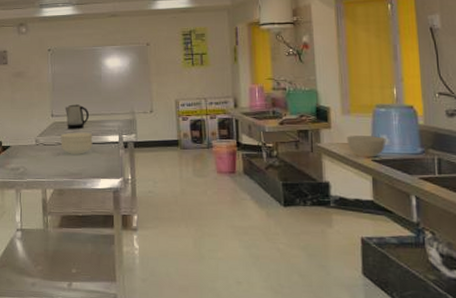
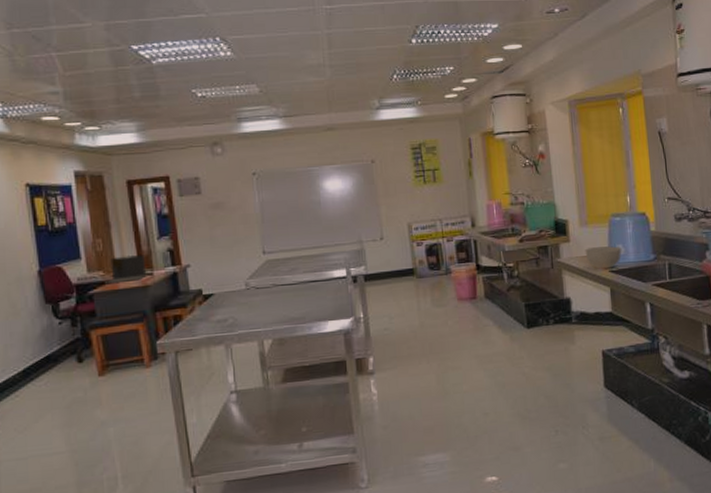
bowl: present [61,132,93,154] -> none [276,268,316,296]
kettle: present [65,104,90,130] -> none [279,237,310,268]

